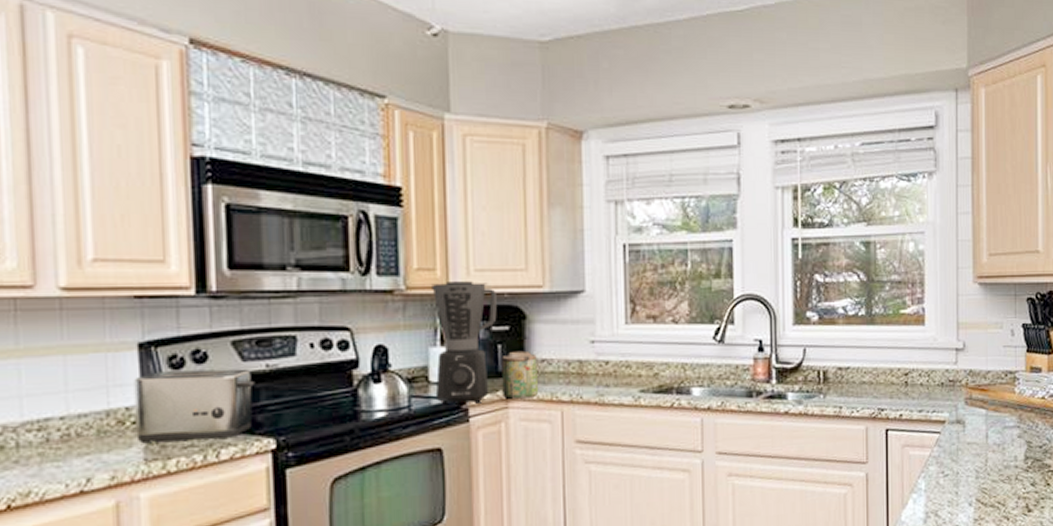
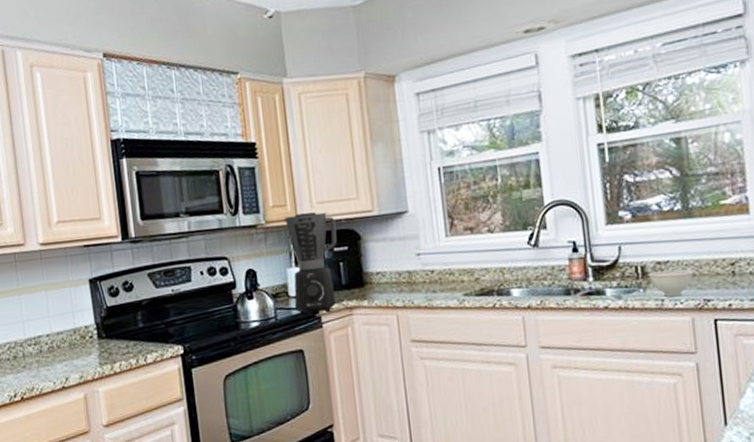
toaster: present [134,368,255,442] -> none [88,293,167,351]
canister: present [501,350,539,399] -> none [344,266,377,307]
bowl: none [830,376,871,405] -> present [649,269,694,297]

